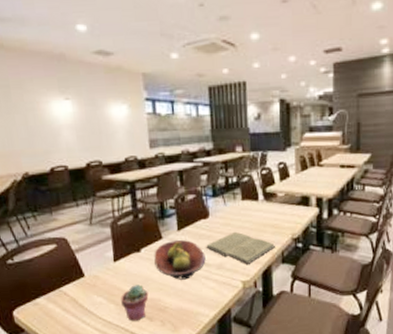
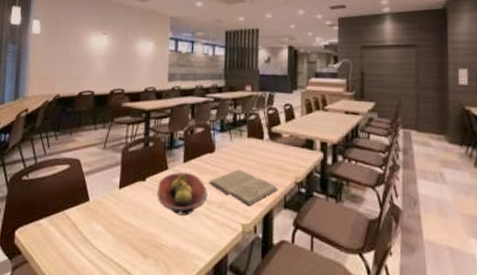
potted succulent: present [121,285,149,322] -> none [119,215,147,257]

